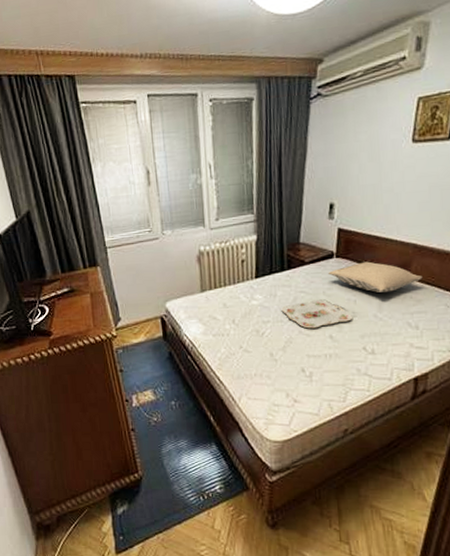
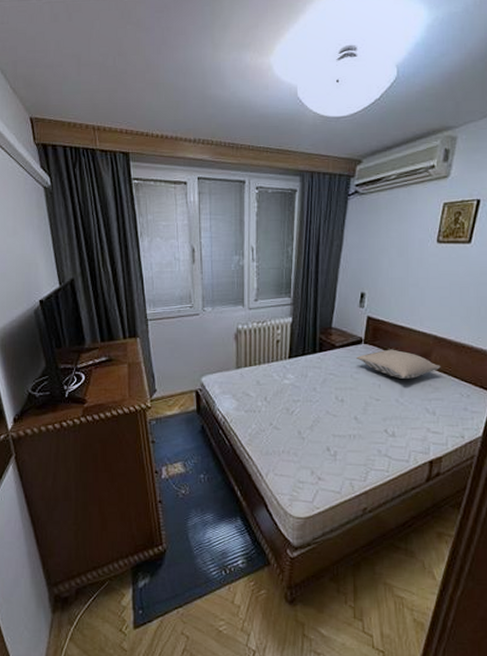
serving tray: present [281,299,353,329] -> none [311,382,377,409]

